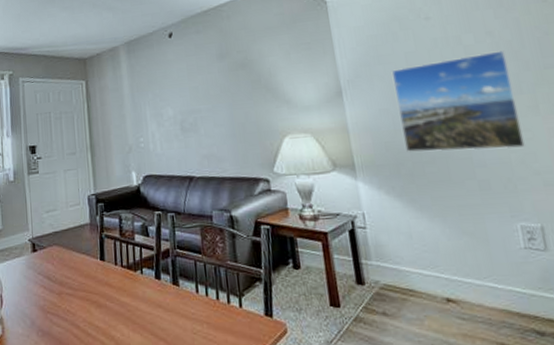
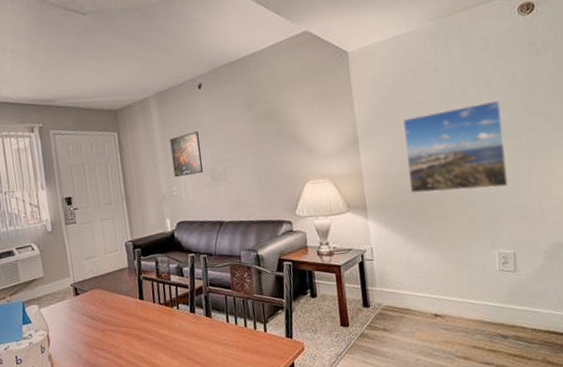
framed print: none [138,80,173,128] -> present [170,131,204,178]

